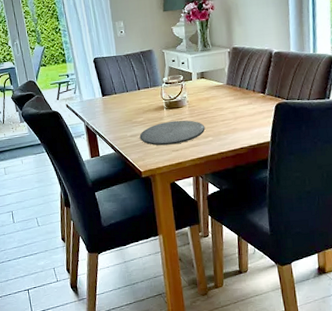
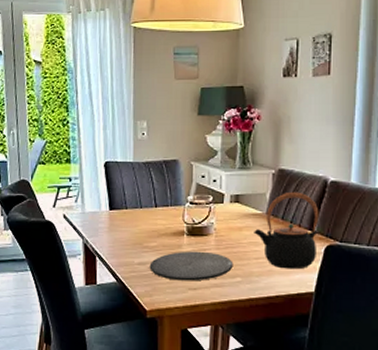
teapot: none [218,64,269,126] -> present [254,191,319,270]

